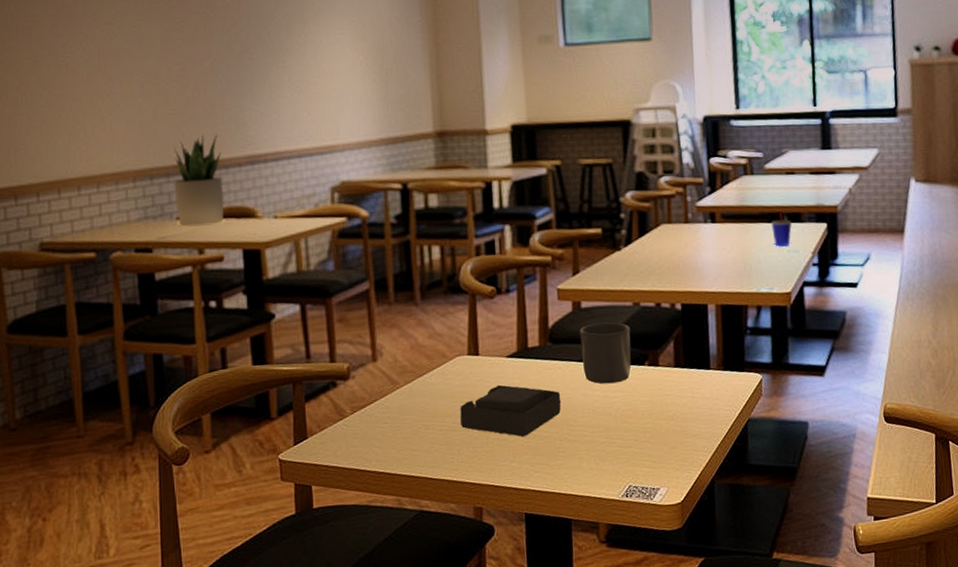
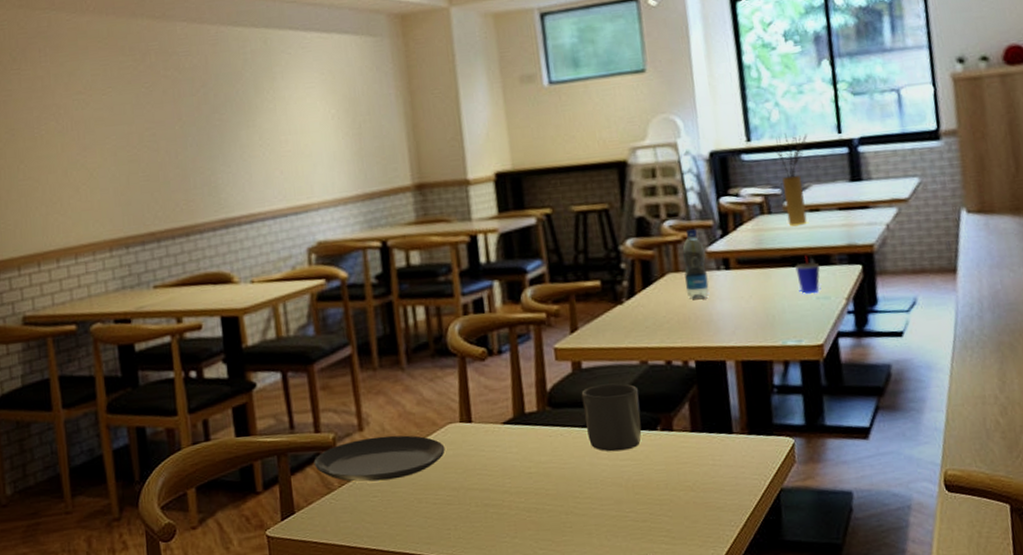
planter: present [173,134,224,227] -> none [147,199,200,296]
plate: none [328,366,453,410] -> present [314,435,445,483]
napkin holder: present [459,384,561,437] -> none [454,454,565,510]
bottle: none [675,185,697,249] -> present [682,228,709,300]
vase: none [758,103,788,187] -> present [773,133,808,227]

